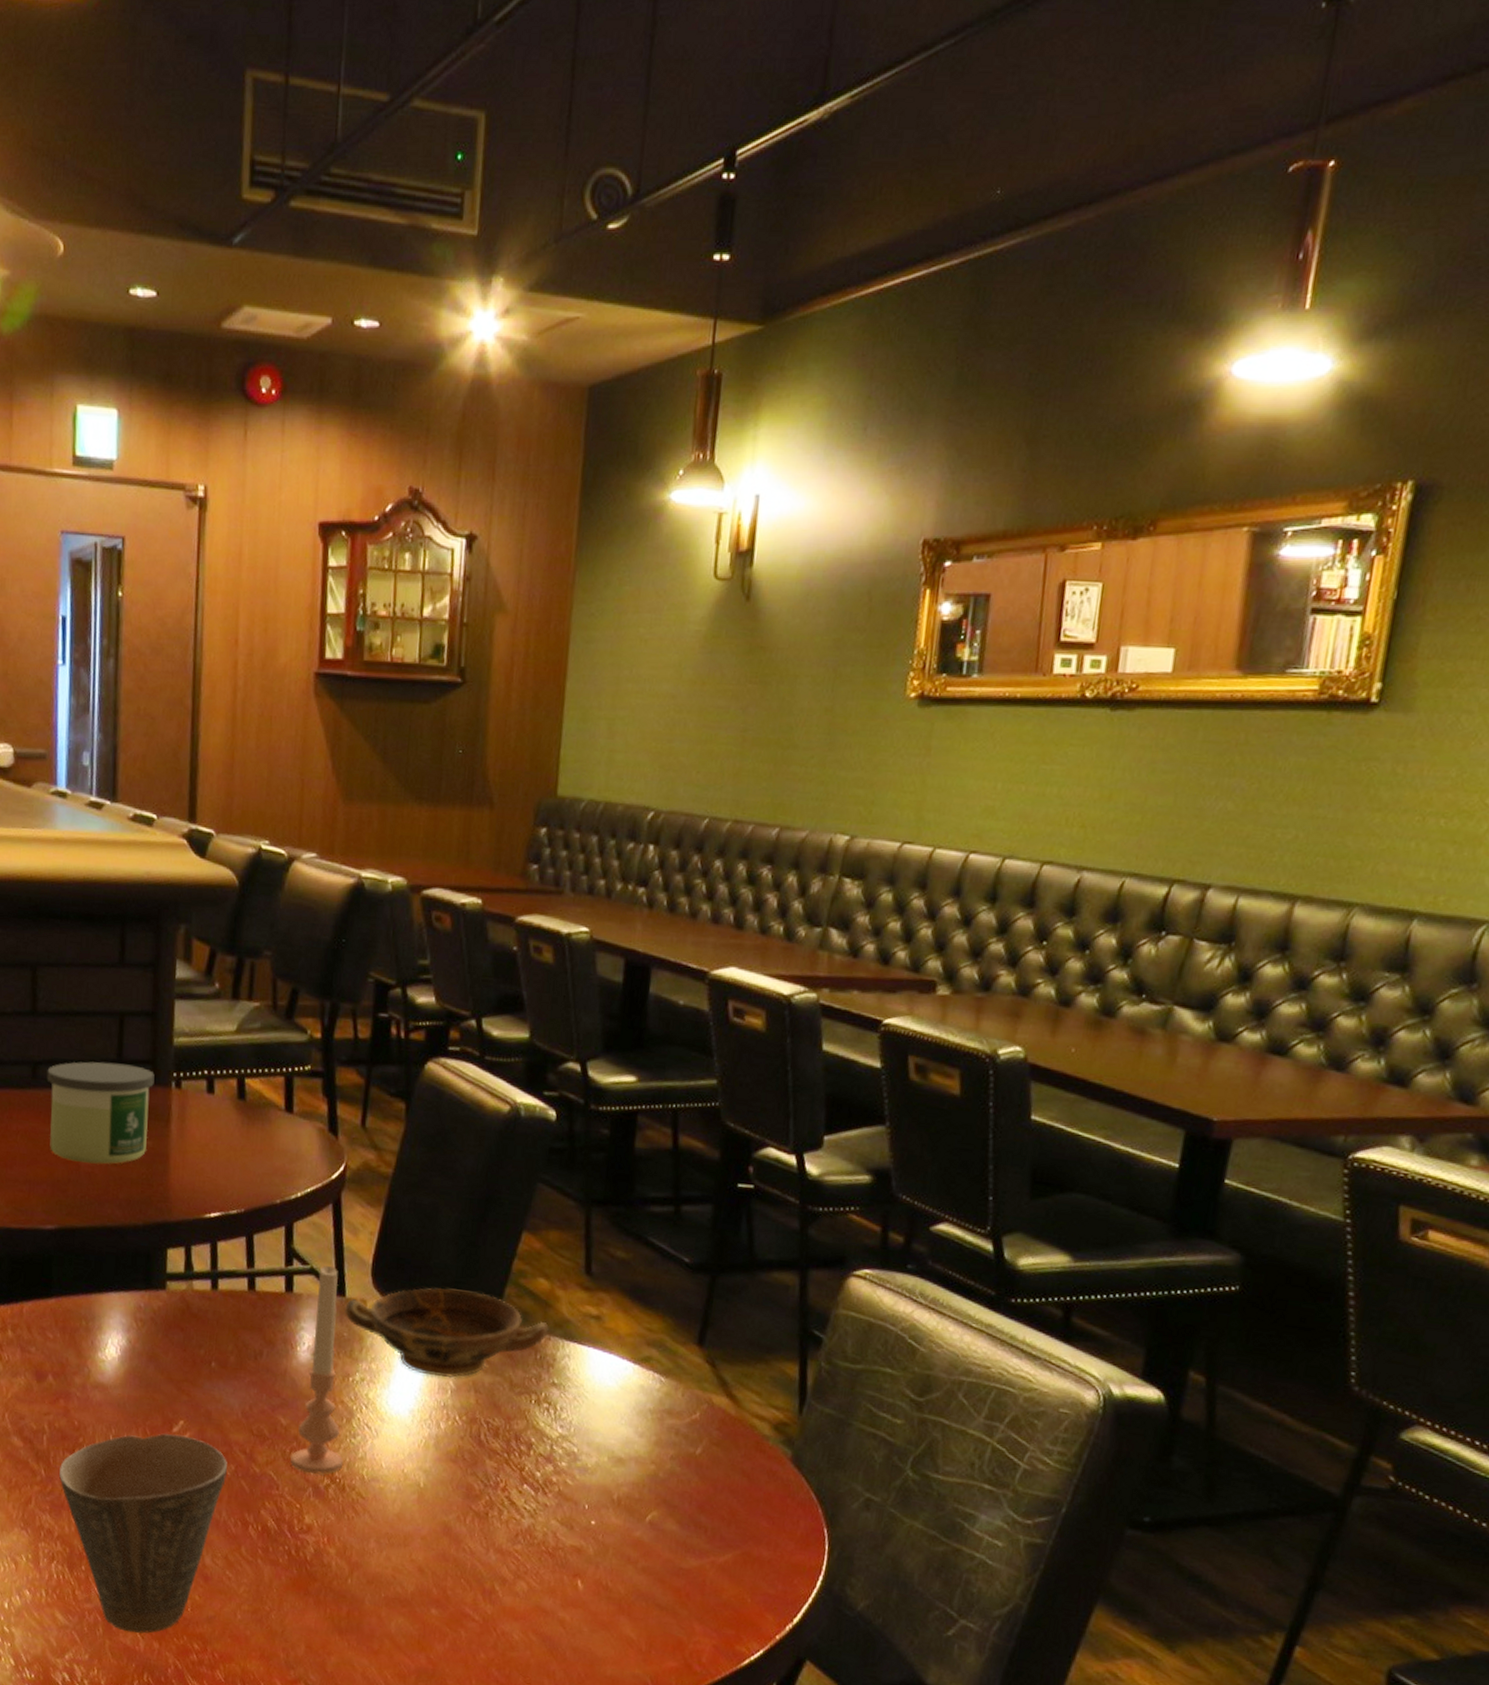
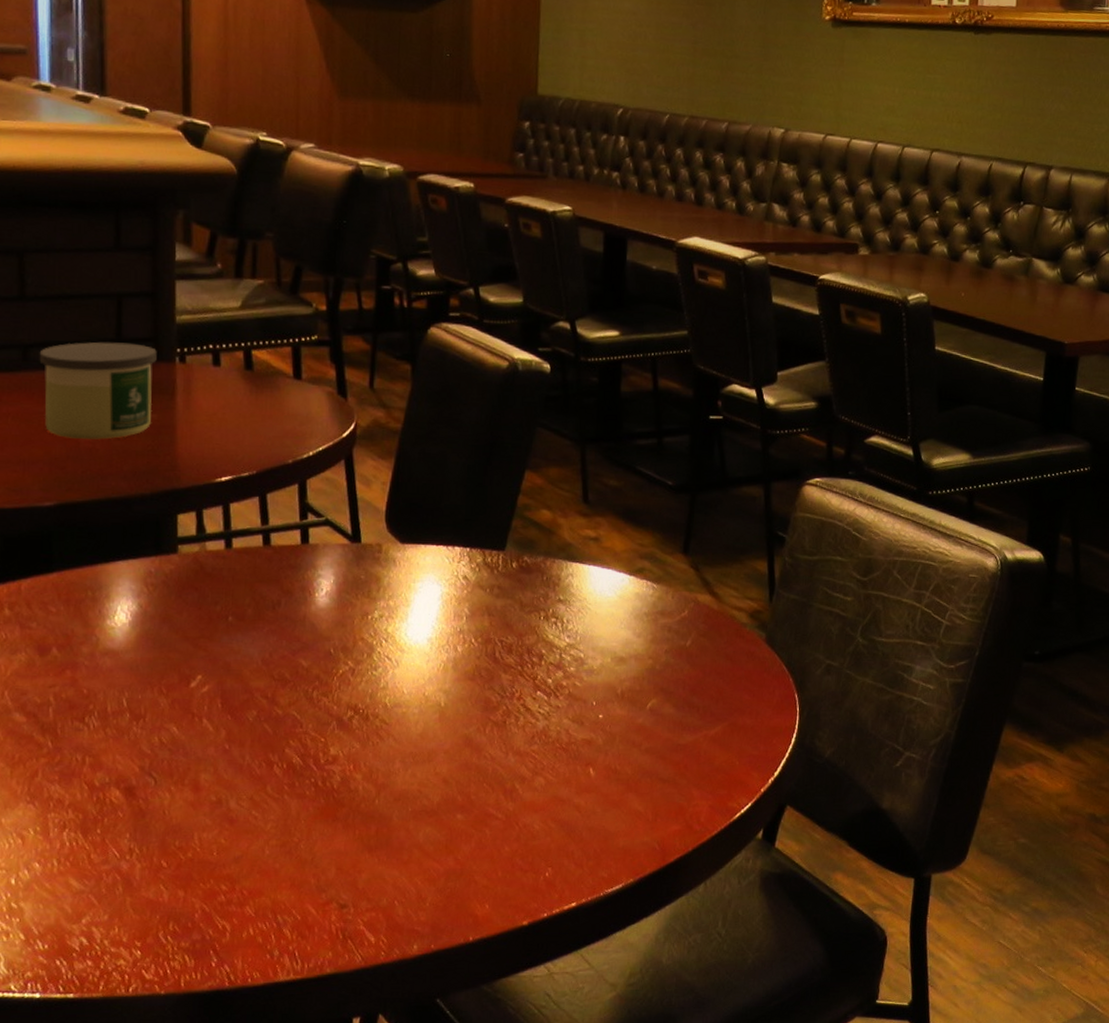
cup: present [58,1433,227,1634] -> none [67,689,249,886]
candle: present [290,1265,344,1475] -> none [313,515,366,709]
bowl: present [345,1287,549,1378] -> none [361,526,553,606]

